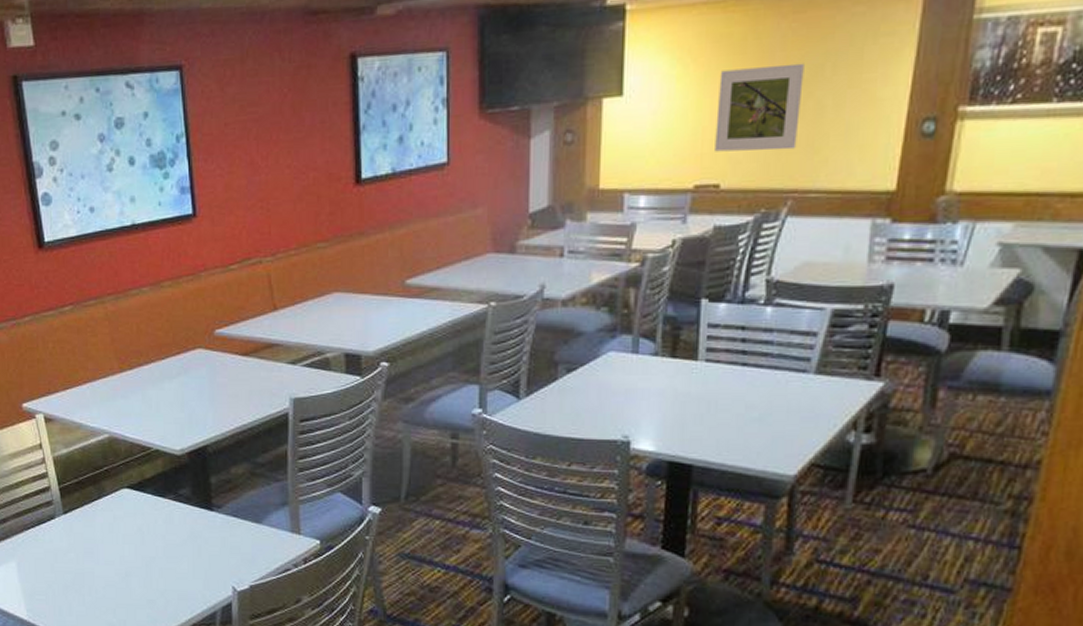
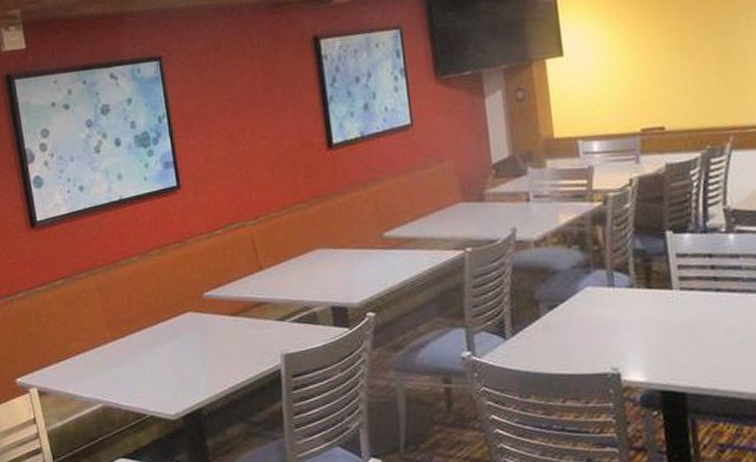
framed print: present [715,63,804,152] -> none [647,18,728,99]

